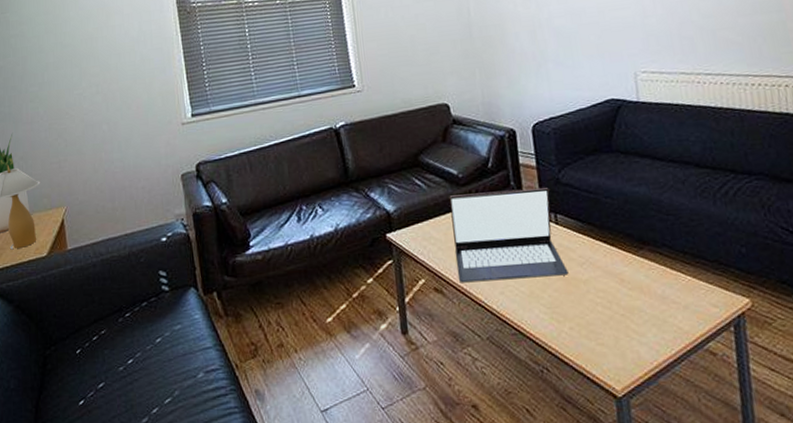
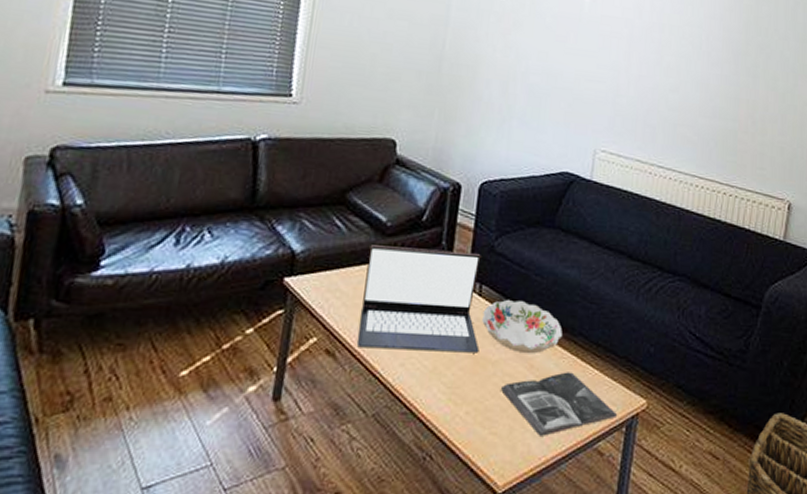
decorative bowl: none [563,223,646,270] -> present [482,299,563,354]
magazine: none [598,281,721,343] -> present [501,372,617,436]

